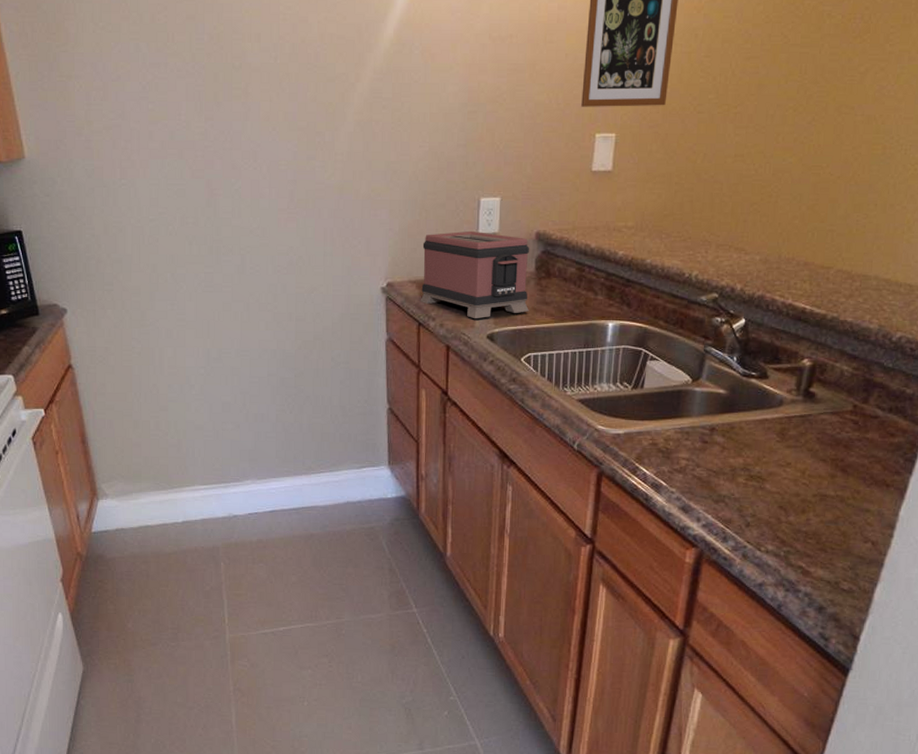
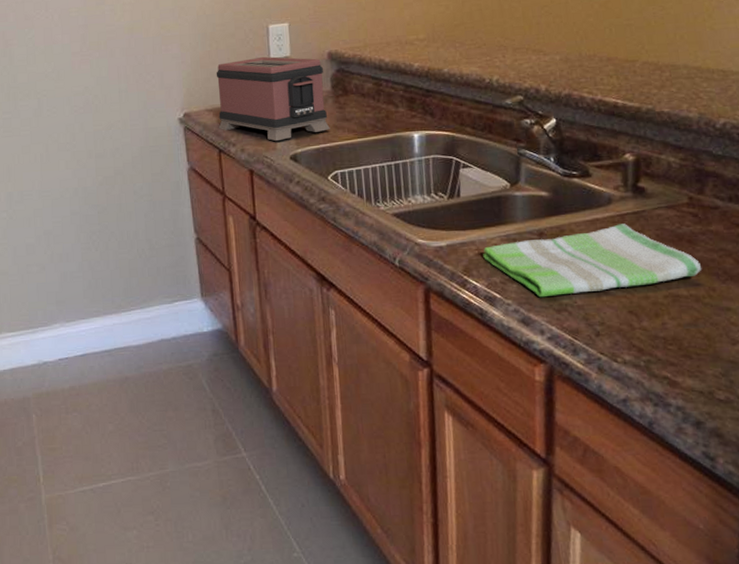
dish towel: none [656,425,852,488] -> present [483,223,702,298]

